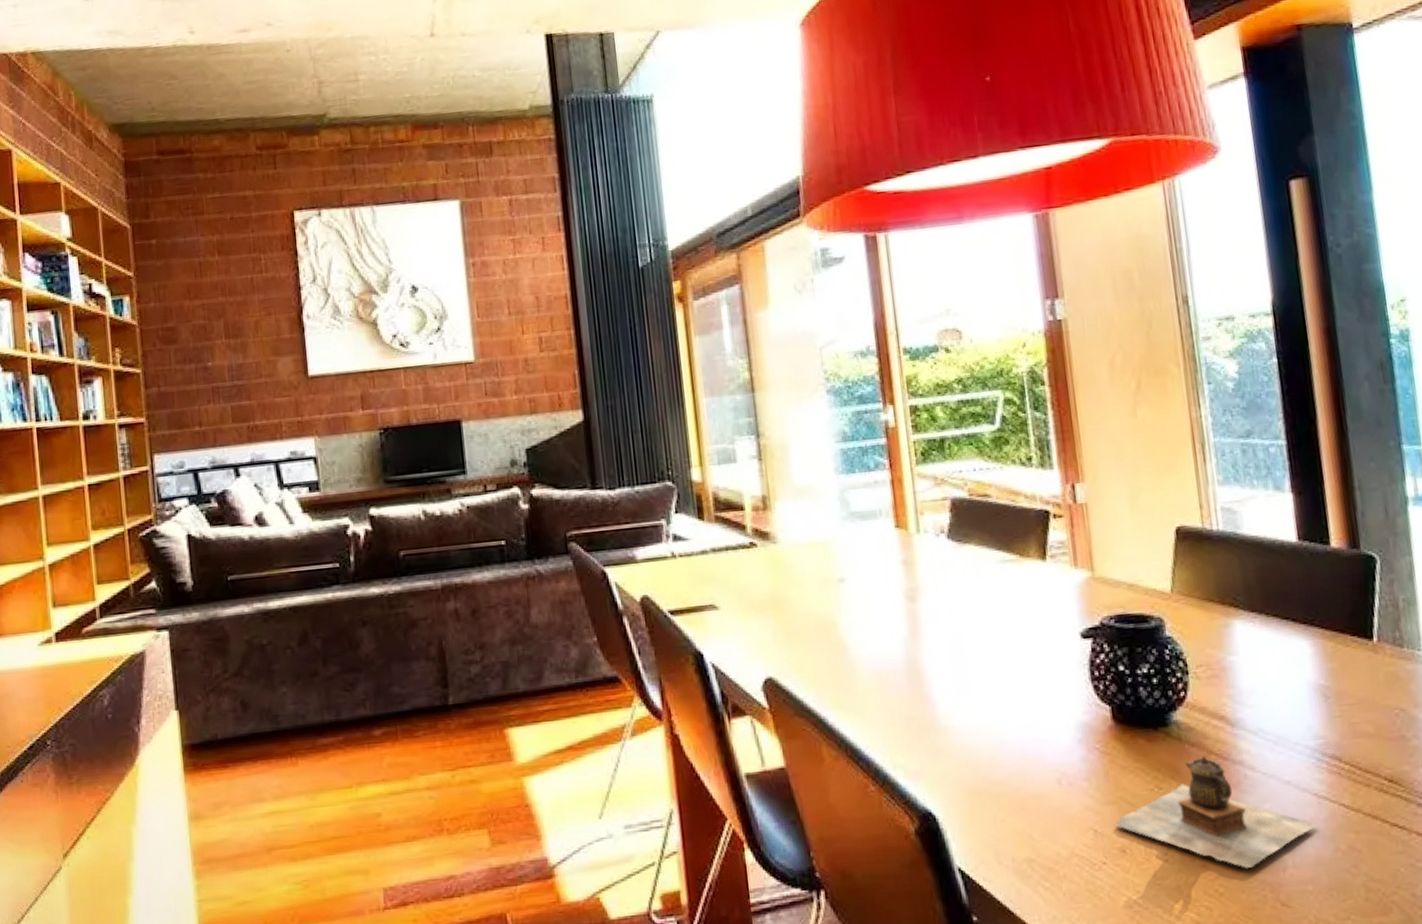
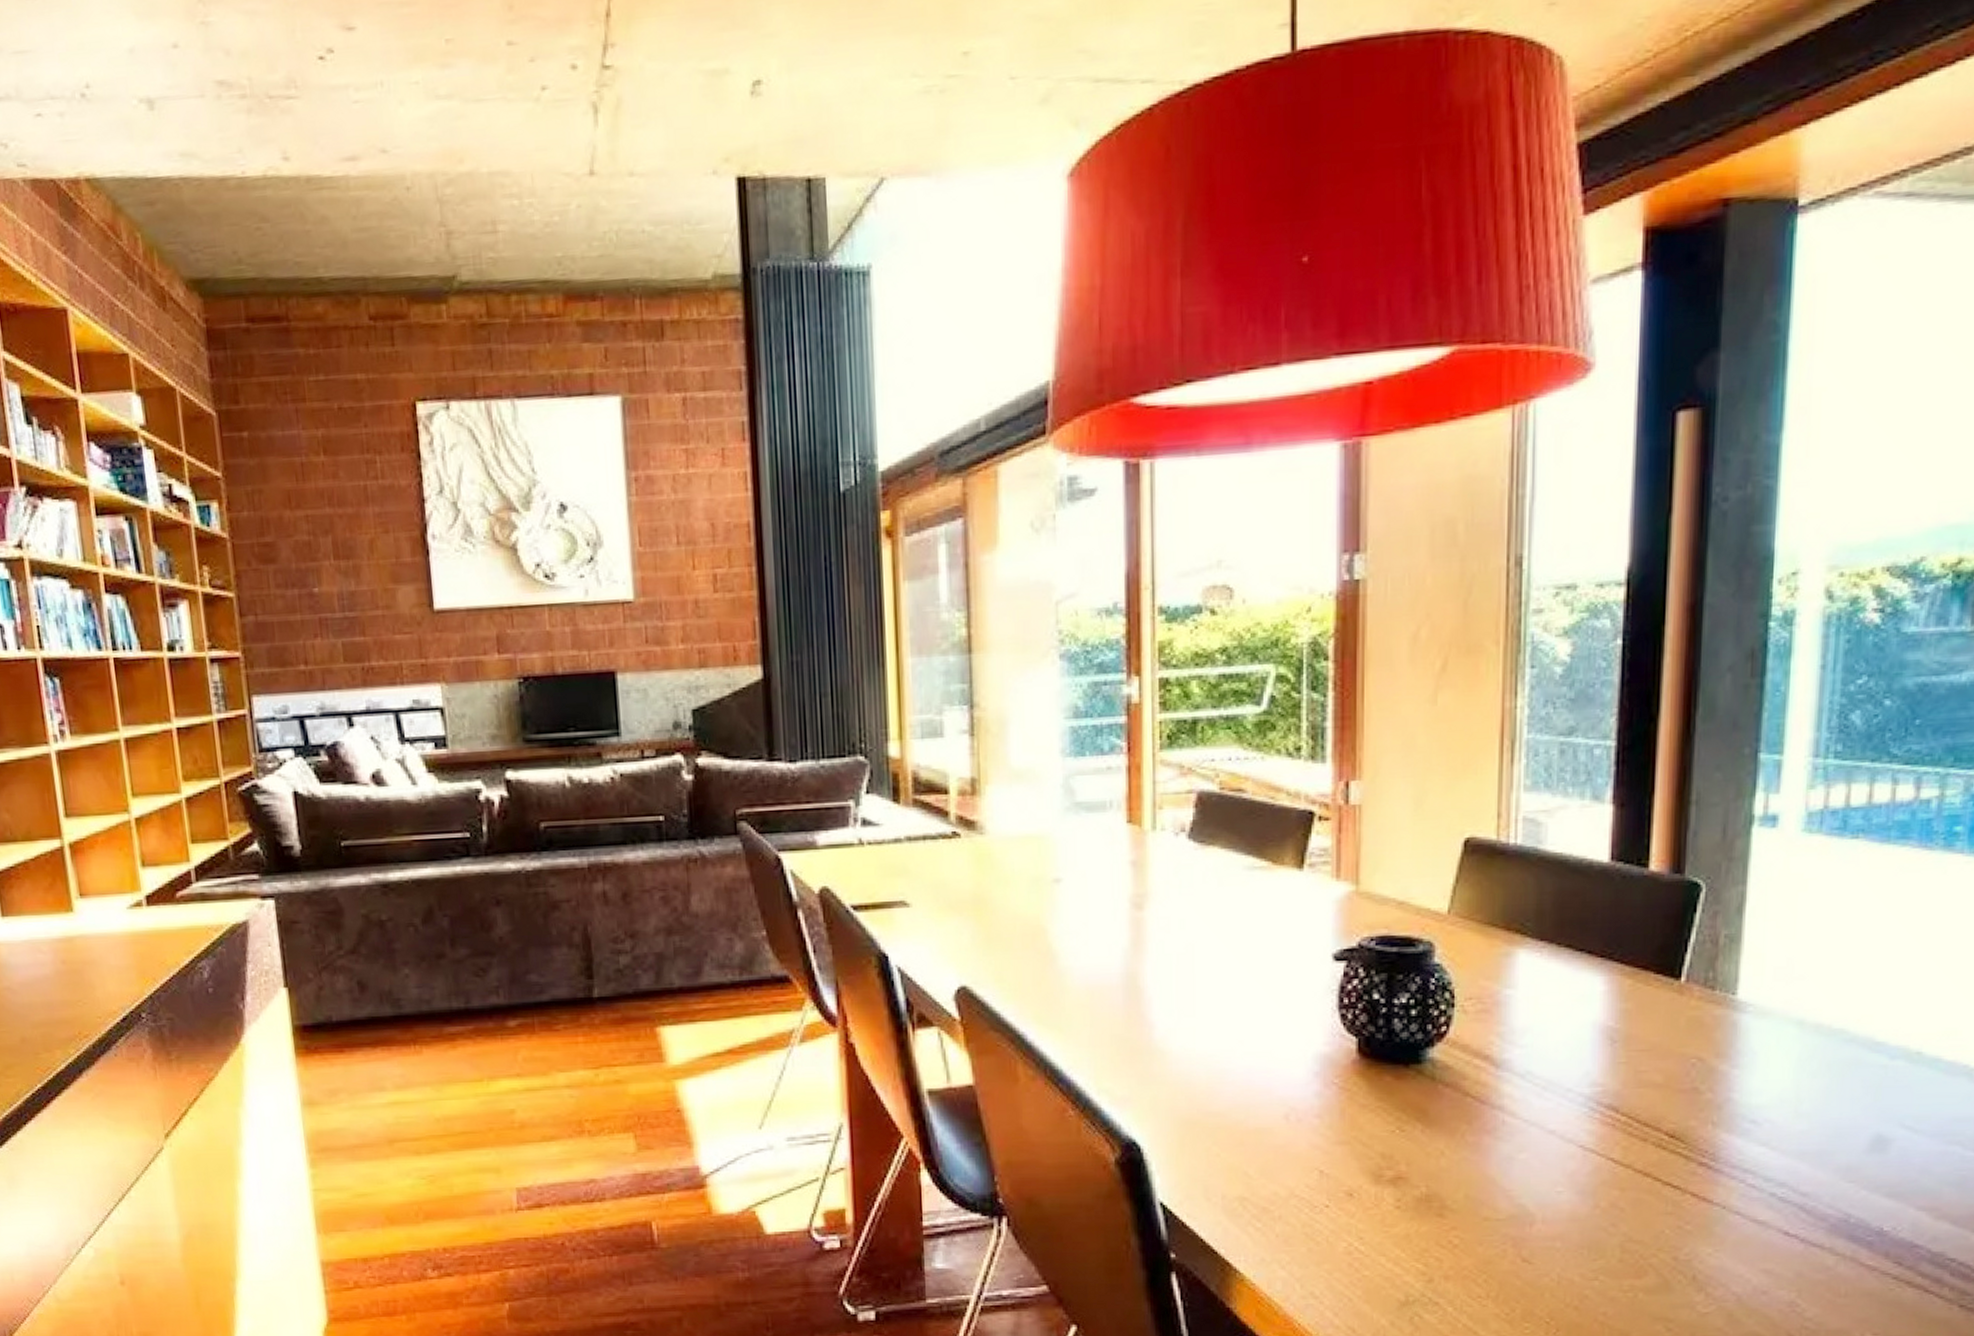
teapot: present [1115,756,1317,868] -> none [1345,1098,1578,1220]

